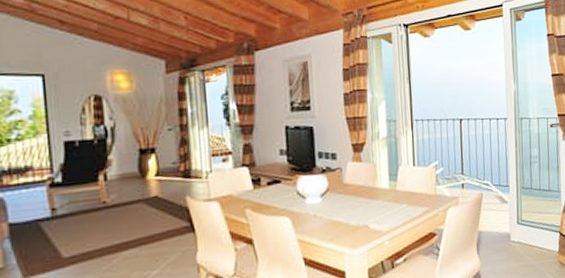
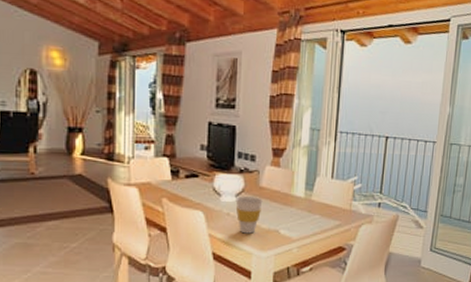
cup: none [321,194,349,234] -> present [236,196,263,234]

